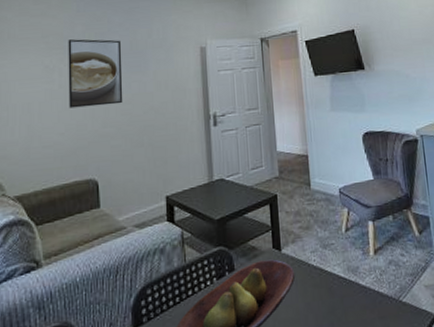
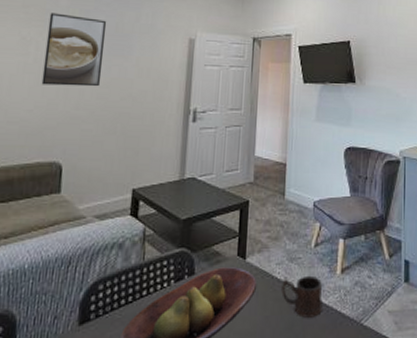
mug: none [319,259,361,301] -> present [282,275,322,318]

